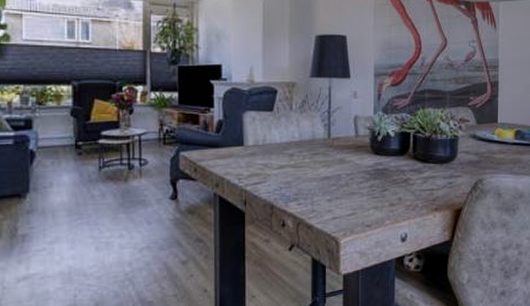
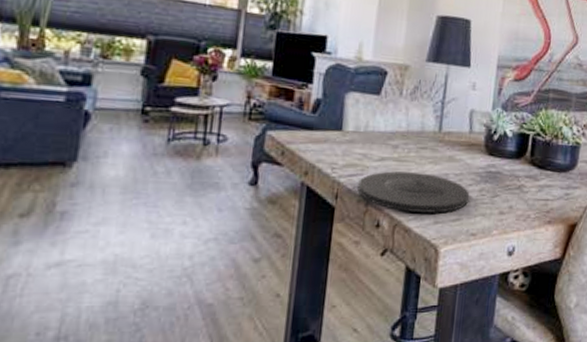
plate: none [263,176,362,211] -> present [357,171,470,213]

